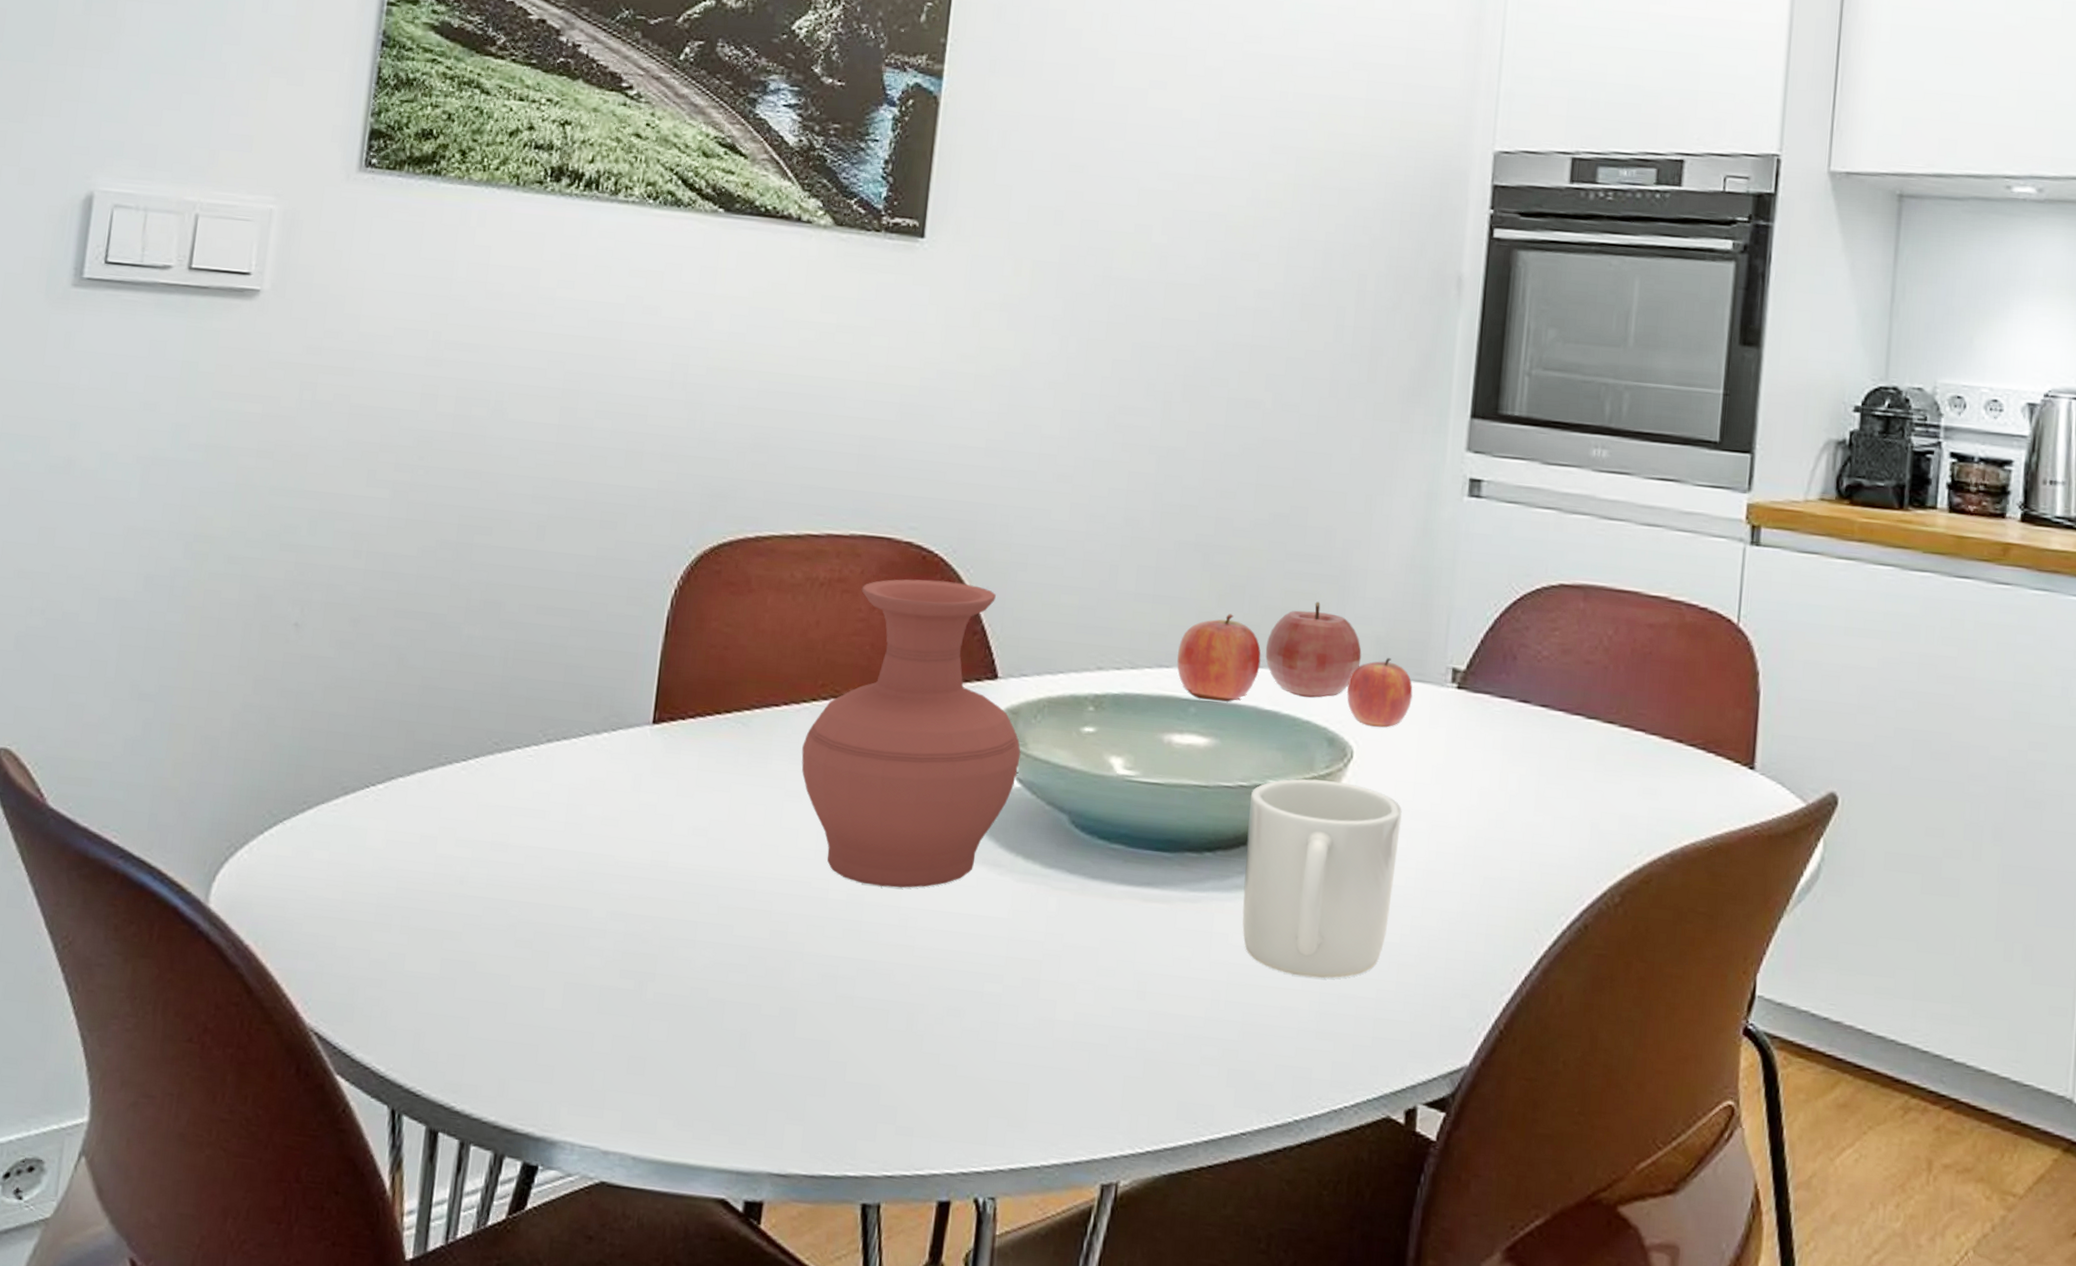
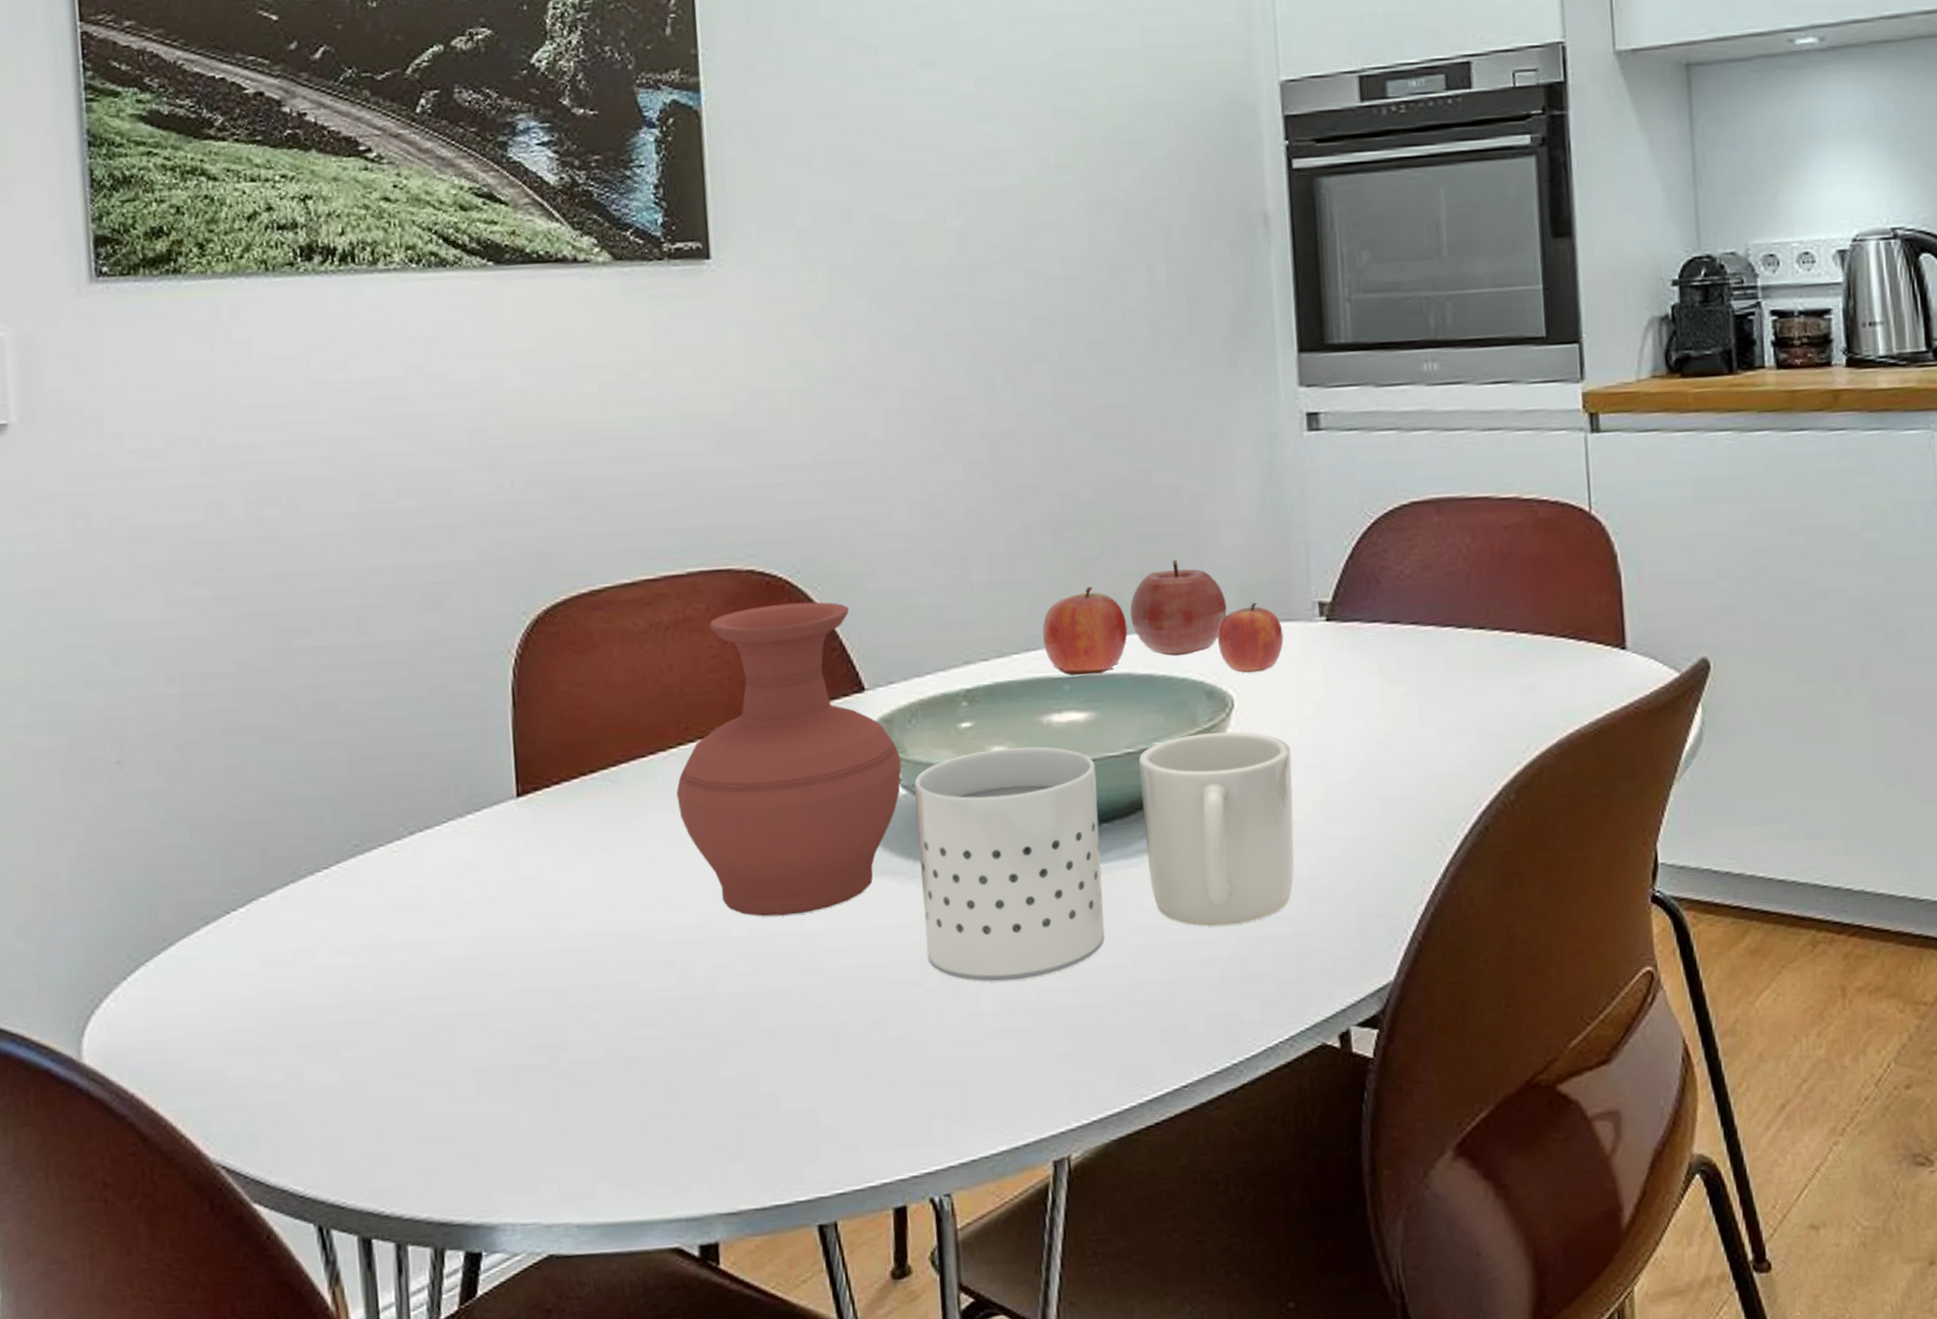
mug: none [1013,758,1208,995] -> present [914,746,1105,982]

